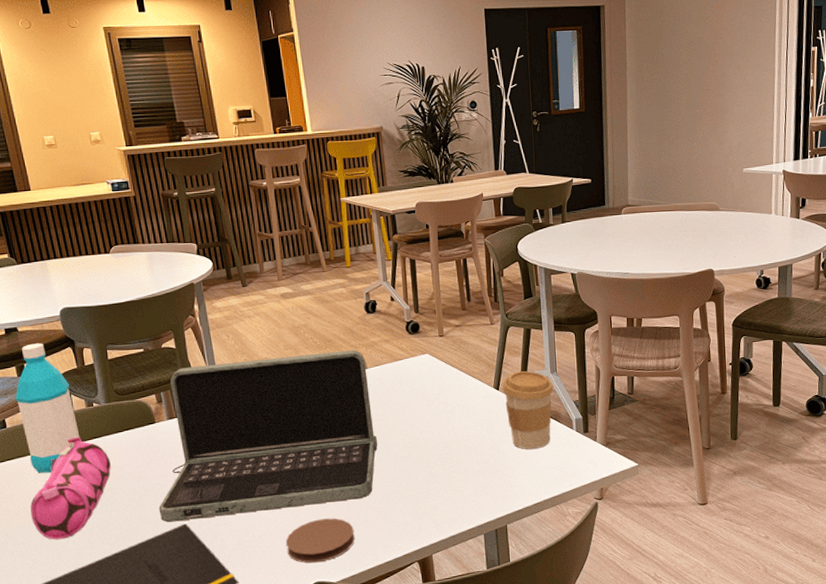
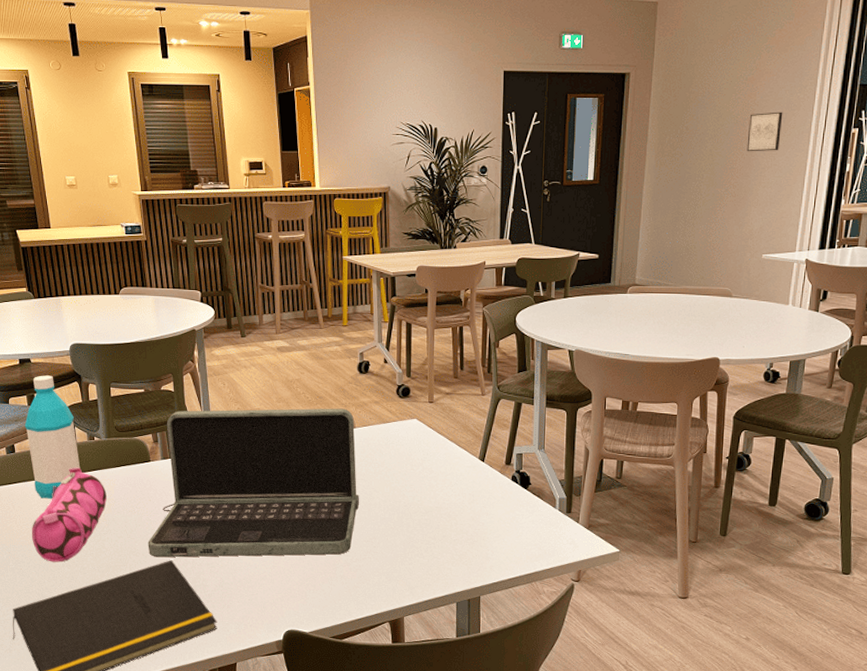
coaster: present [286,518,355,563] -> none [264,570,330,612]
coffee cup: present [502,371,554,449] -> none [487,445,540,524]
wall art: none [718,35,749,74] -> present [746,111,783,152]

